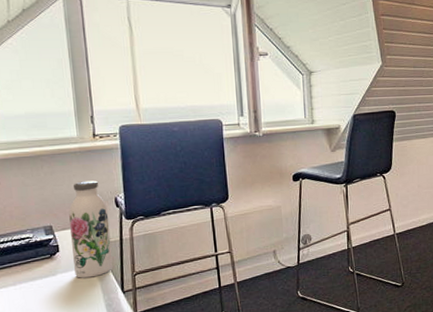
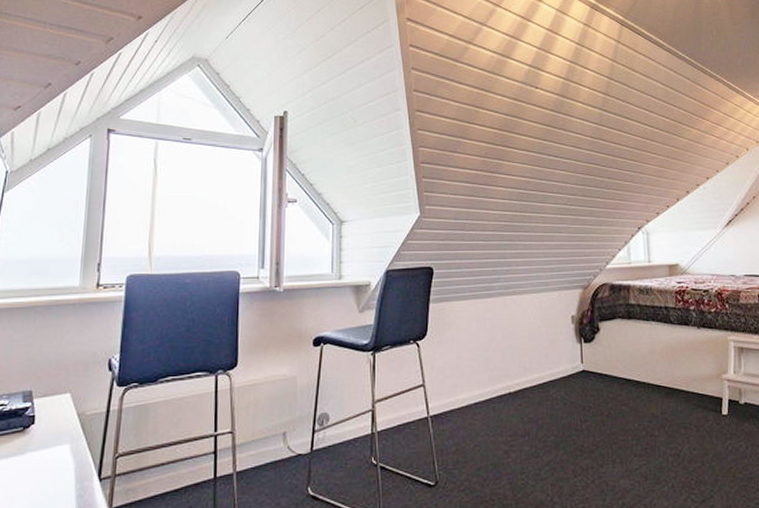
water bottle: present [69,180,113,278] -> none [47,338,99,459]

